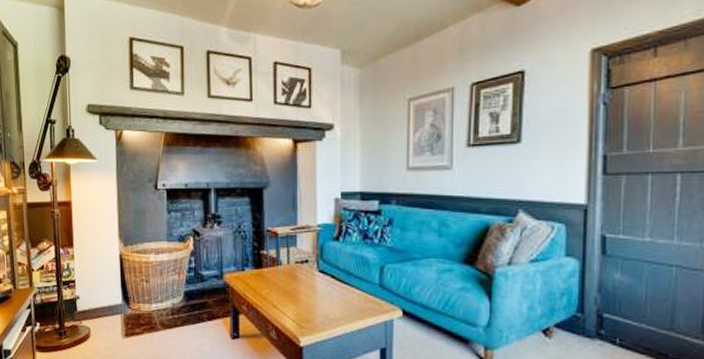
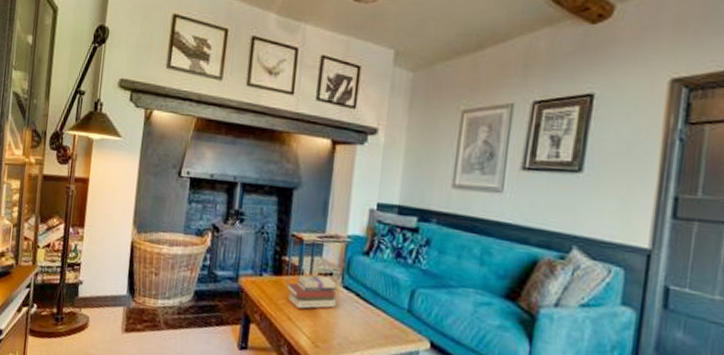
books: none [268,263,314,295] -> present [287,275,337,310]

